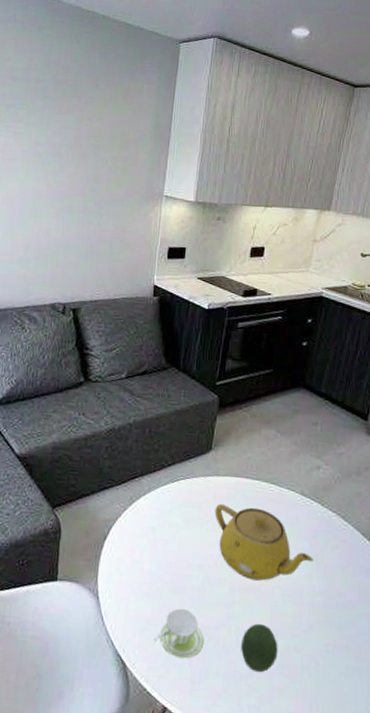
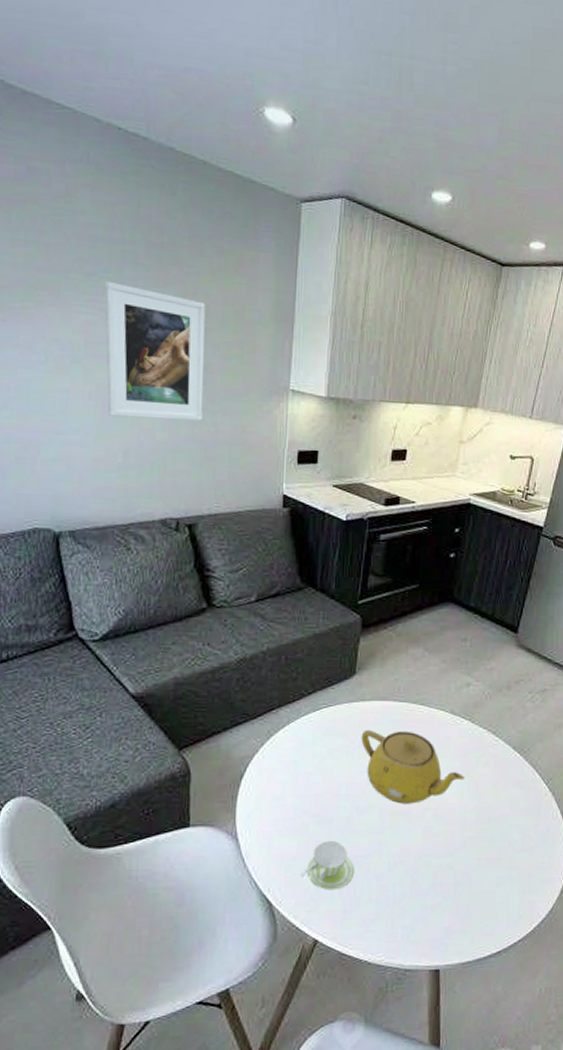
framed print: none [15,112,98,222] -> present [104,282,205,422]
fruit: present [241,623,278,673] -> none [393,846,431,894]

